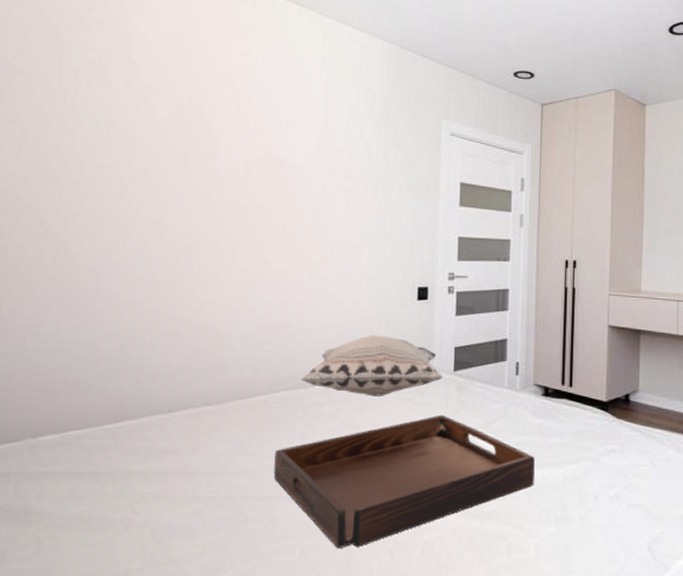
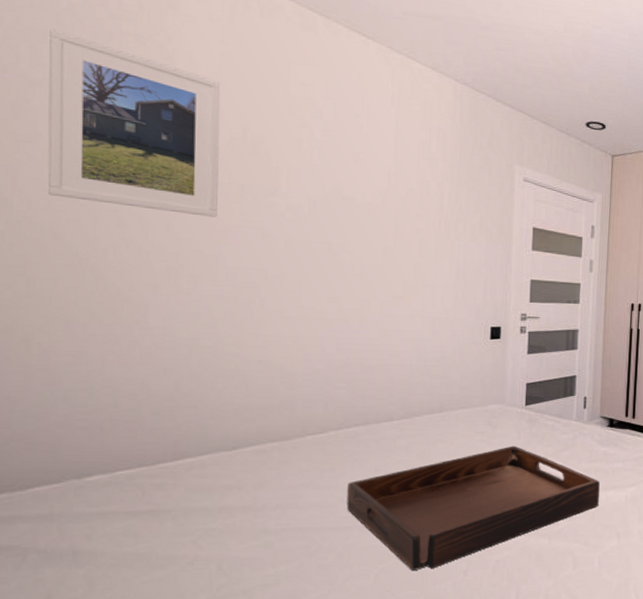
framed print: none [23,21,170,184] -> present [47,28,221,217]
decorative pillow: present [300,335,443,397] -> none [373,372,514,430]

